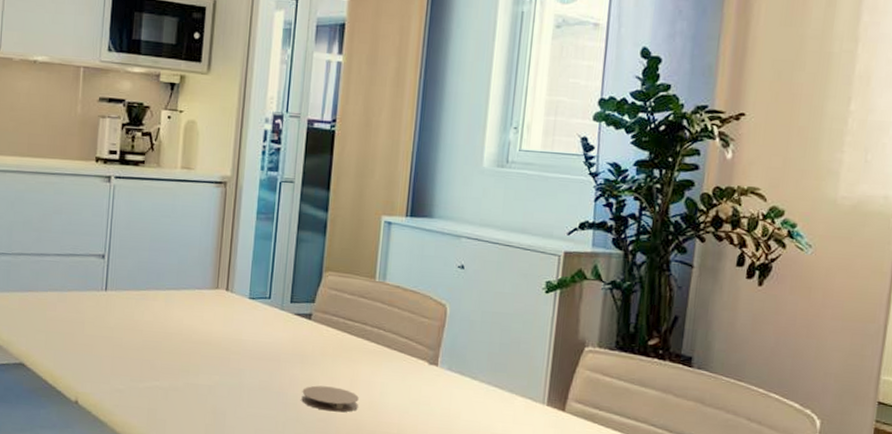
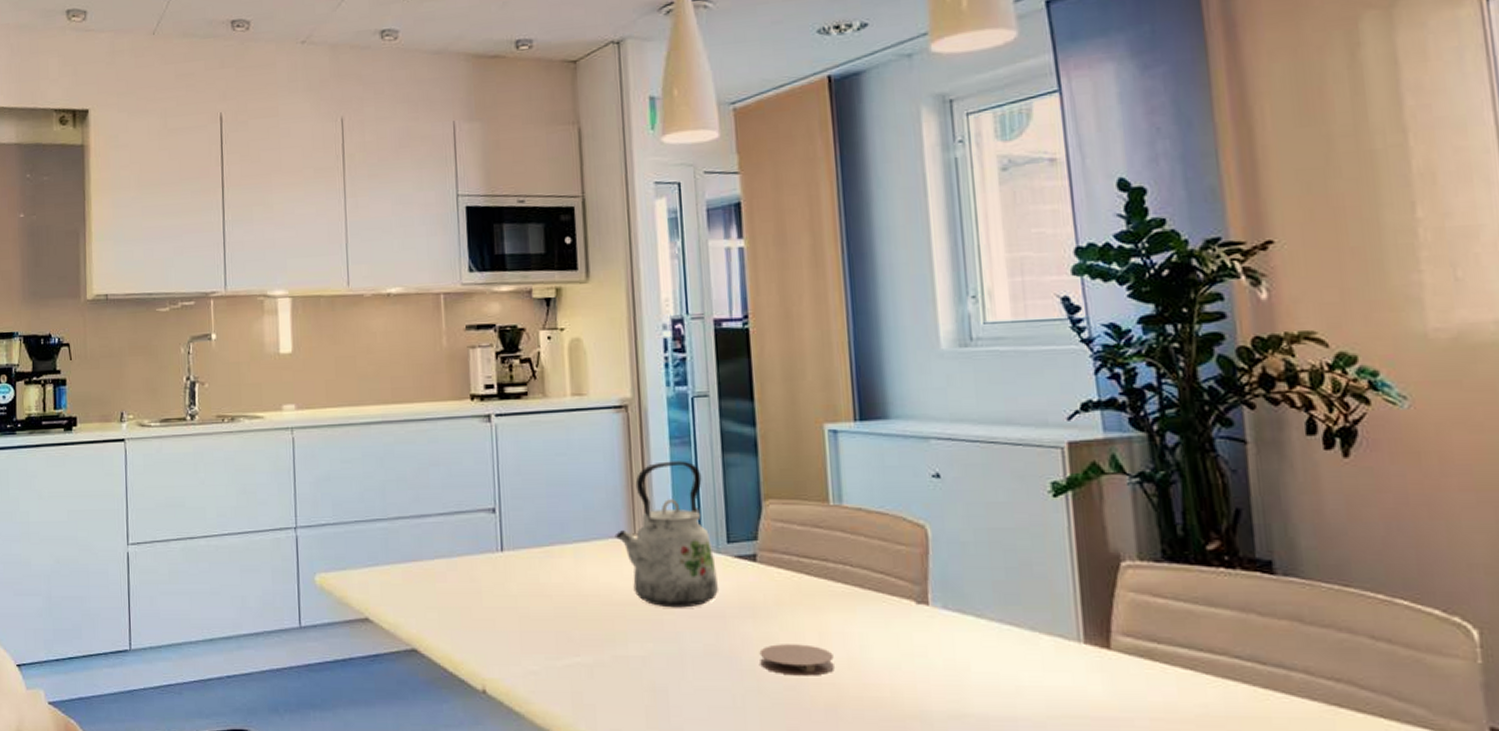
kettle: none [201,231,279,351] -> present [615,461,720,608]

